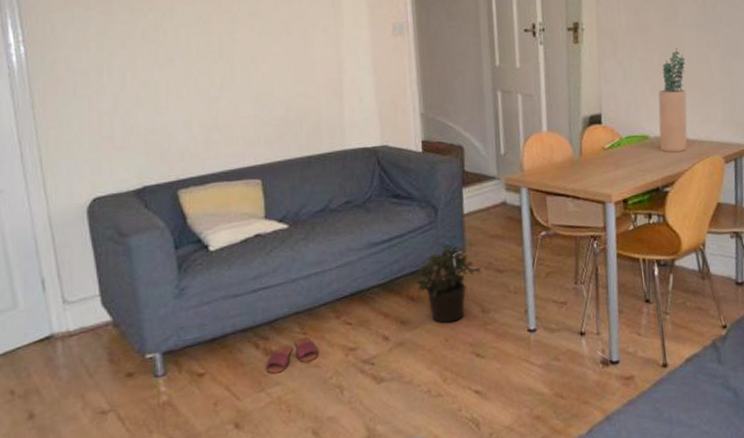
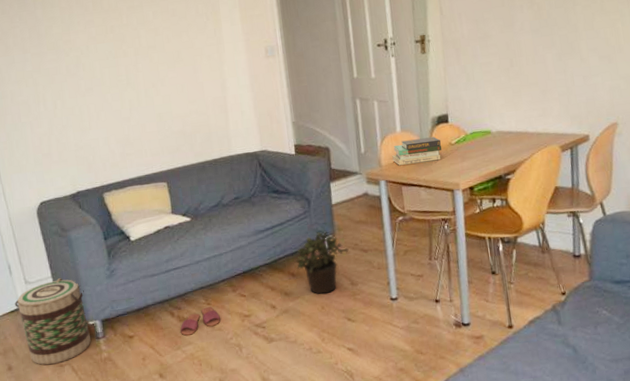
basket: none [46,297,146,412] -> present [15,278,91,366]
books: none [535,139,594,171] -> present [391,137,442,165]
vase: present [658,48,688,153] -> none [499,51,527,145]

